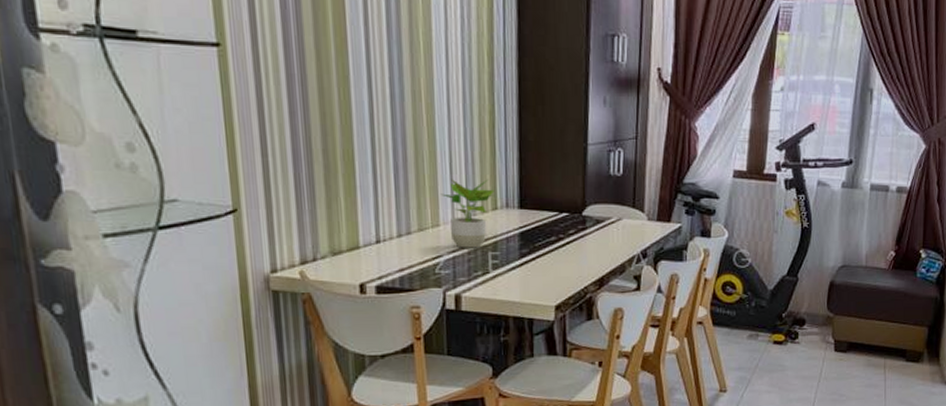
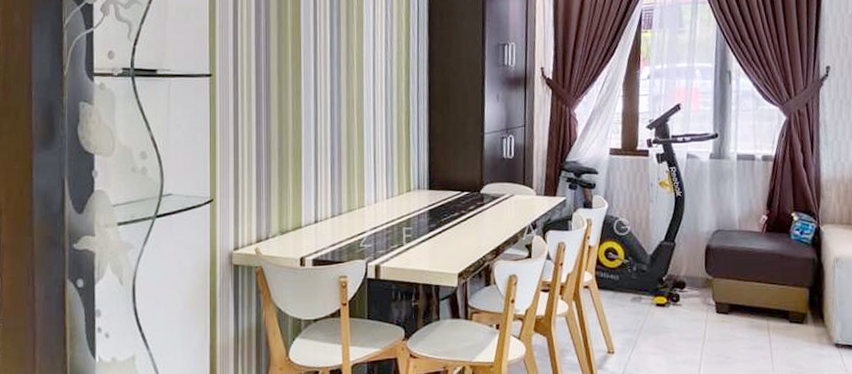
potted plant: present [440,179,495,248] -> none [366,166,409,225]

